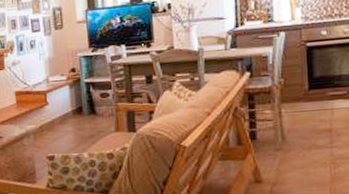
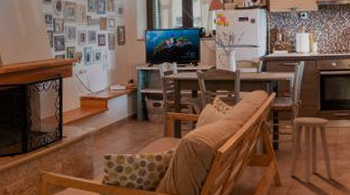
stool: none [272,98,330,177] -> present [289,116,334,183]

